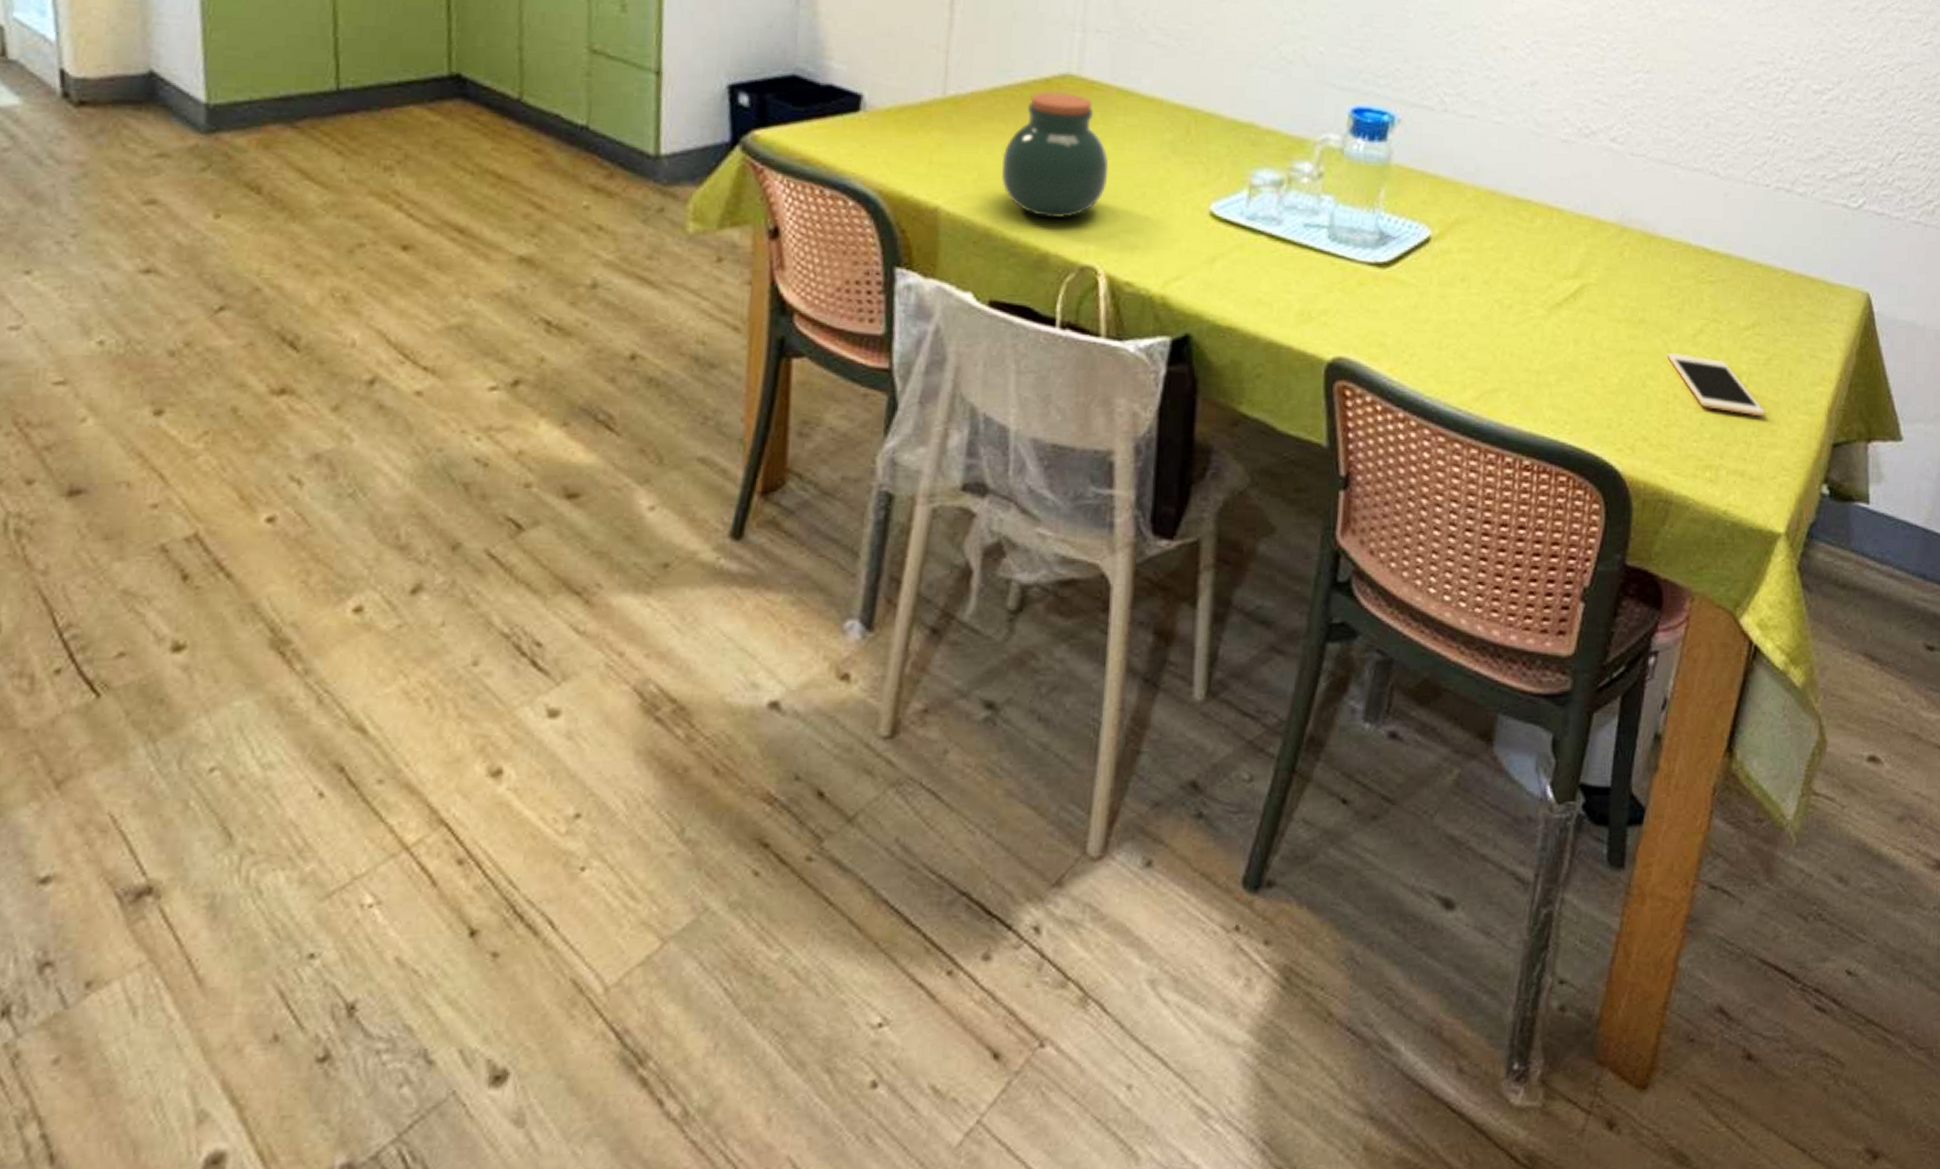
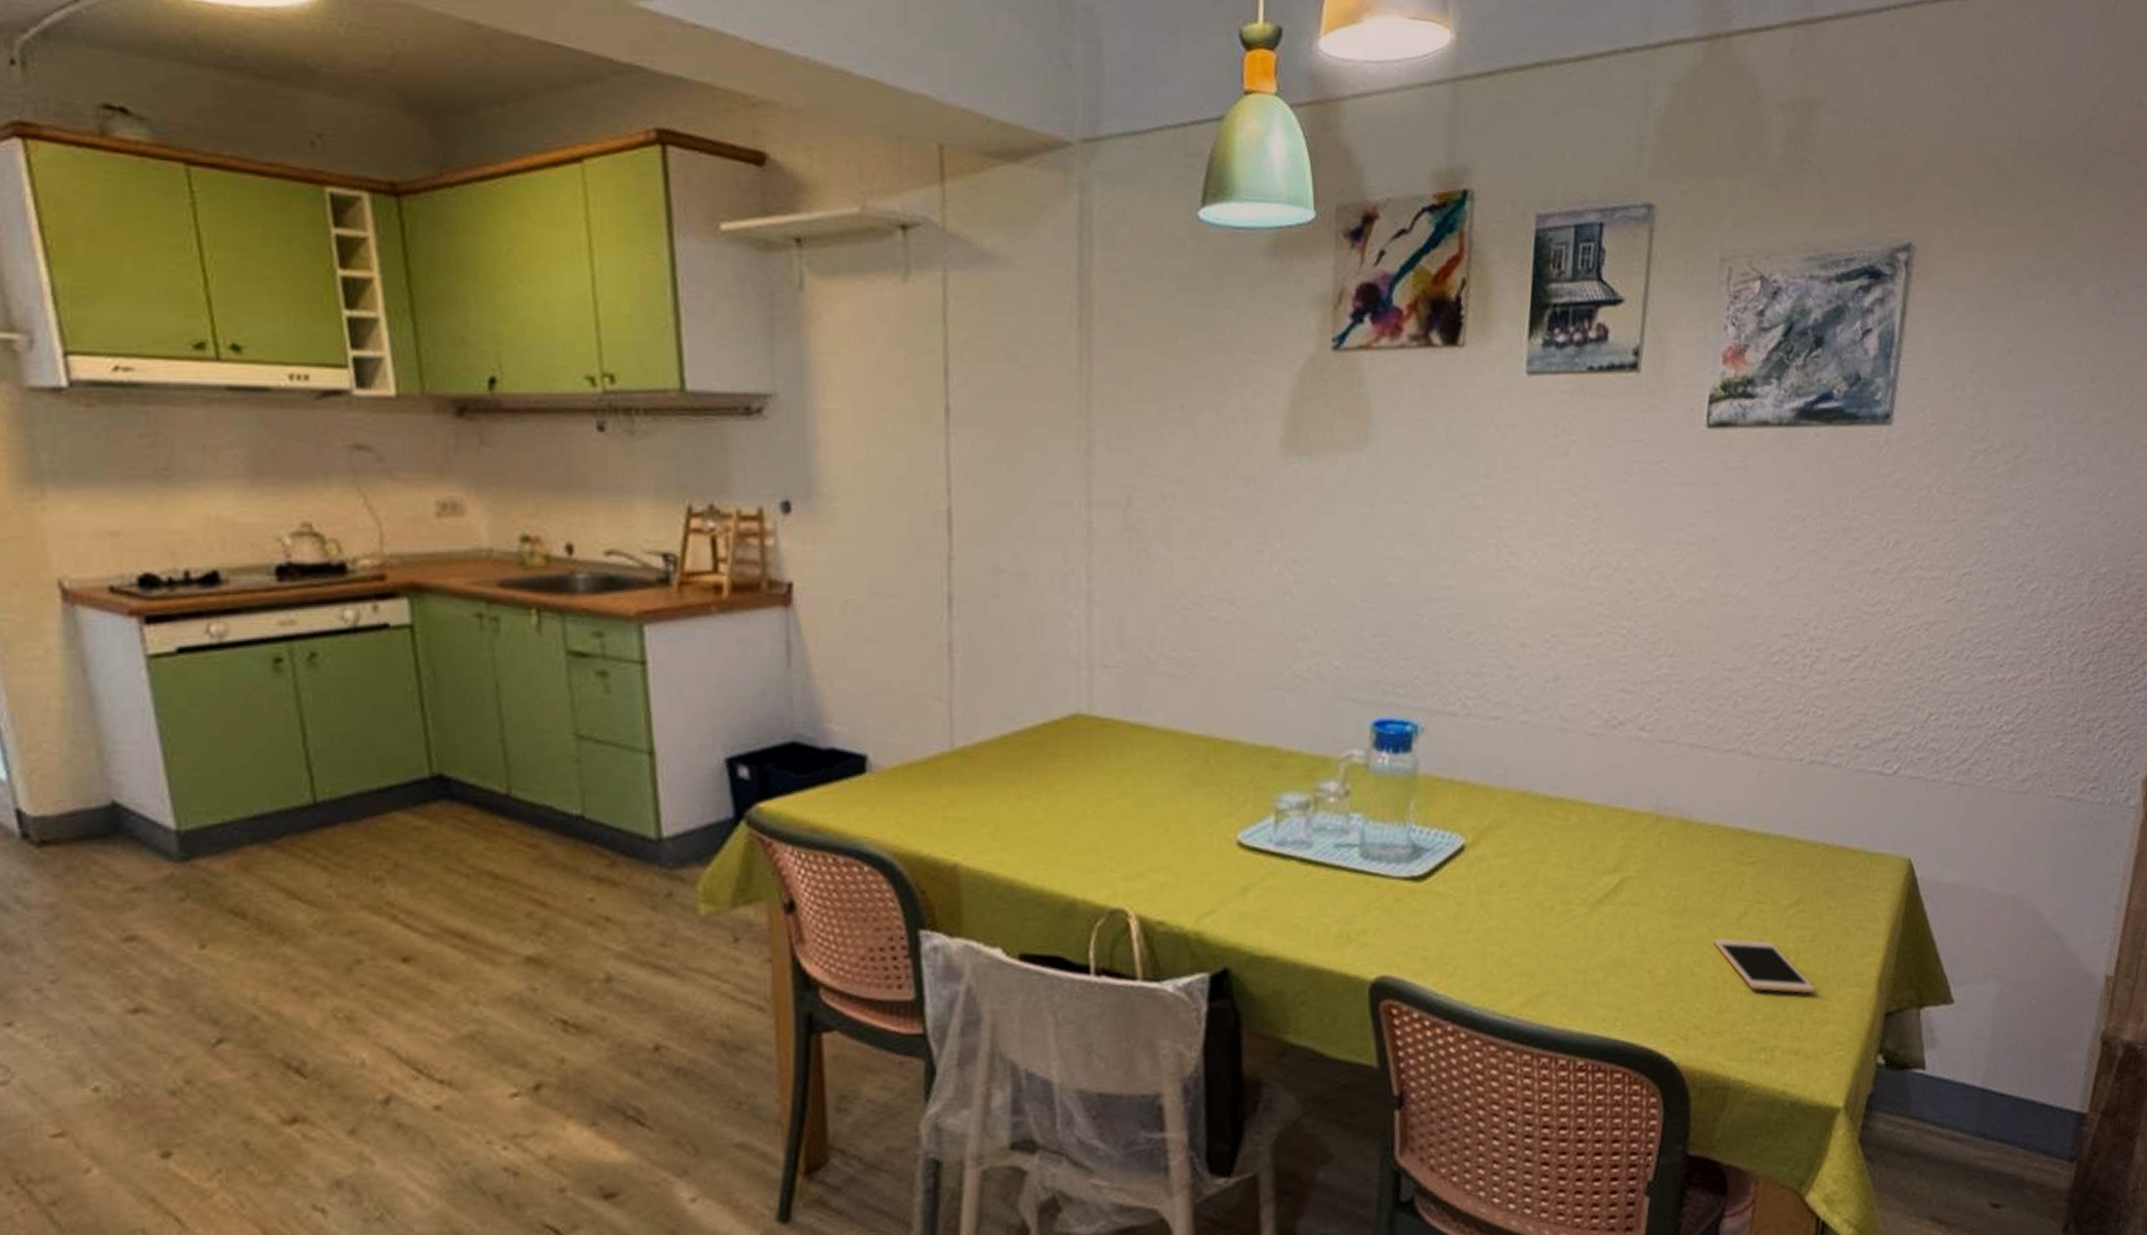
jar: present [1001,91,1109,218] -> none [1018,733,1130,863]

